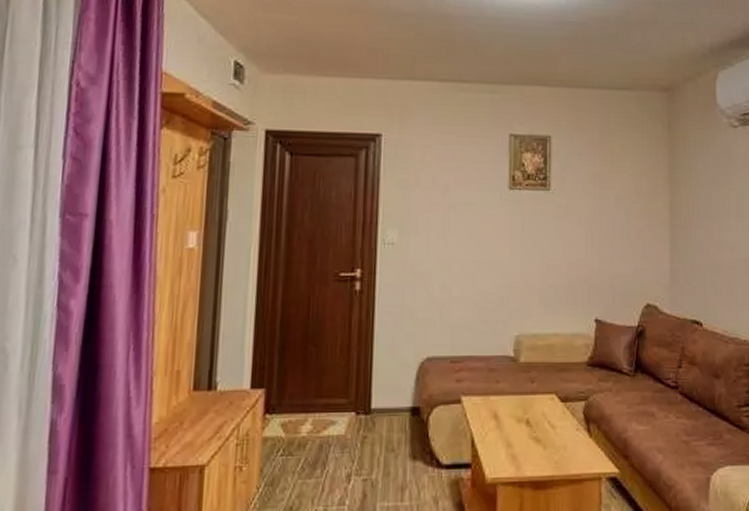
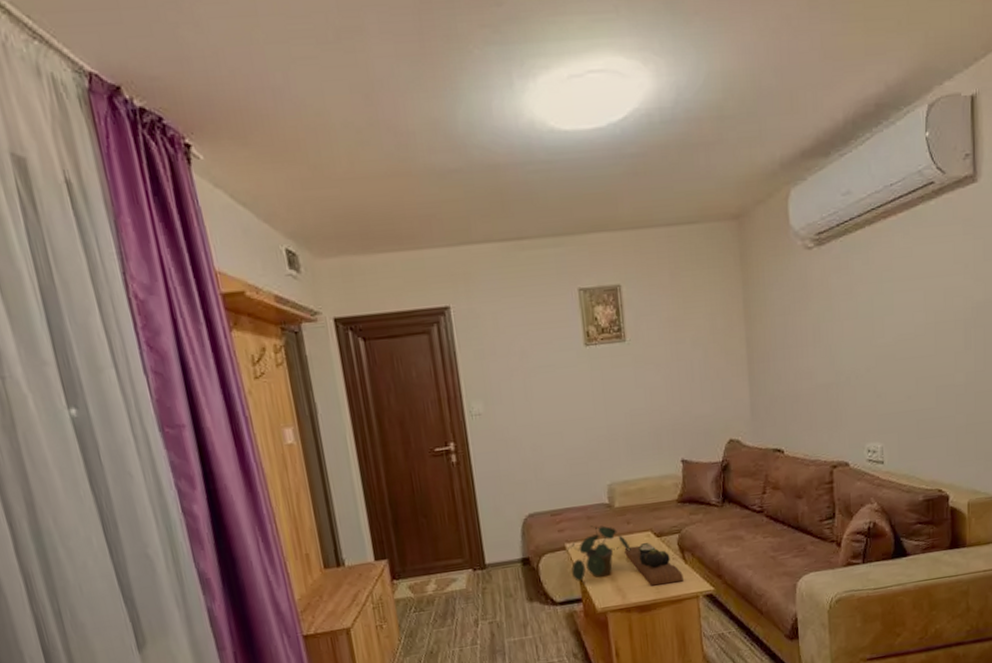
potted plant: none [458,379,532,443] -> present [563,525,631,582]
decorative tray: none [525,407,586,459] -> present [624,543,684,586]

